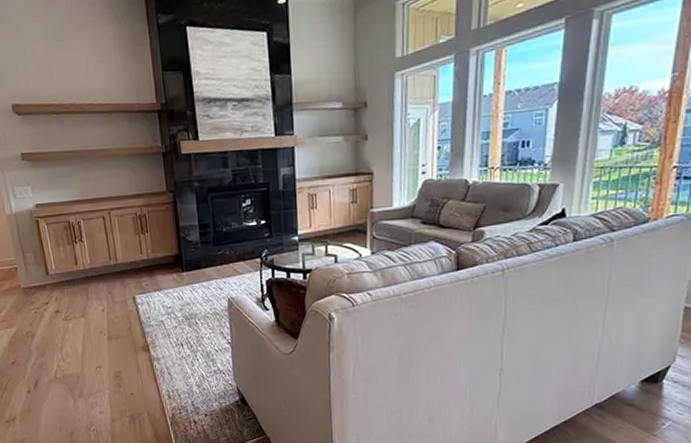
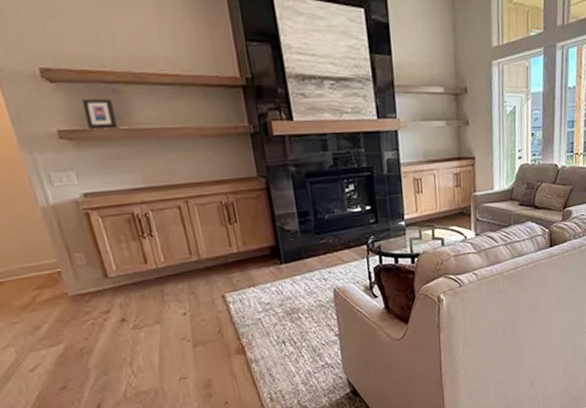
picture frame: none [38,126,62,152] -> present [81,98,118,130]

